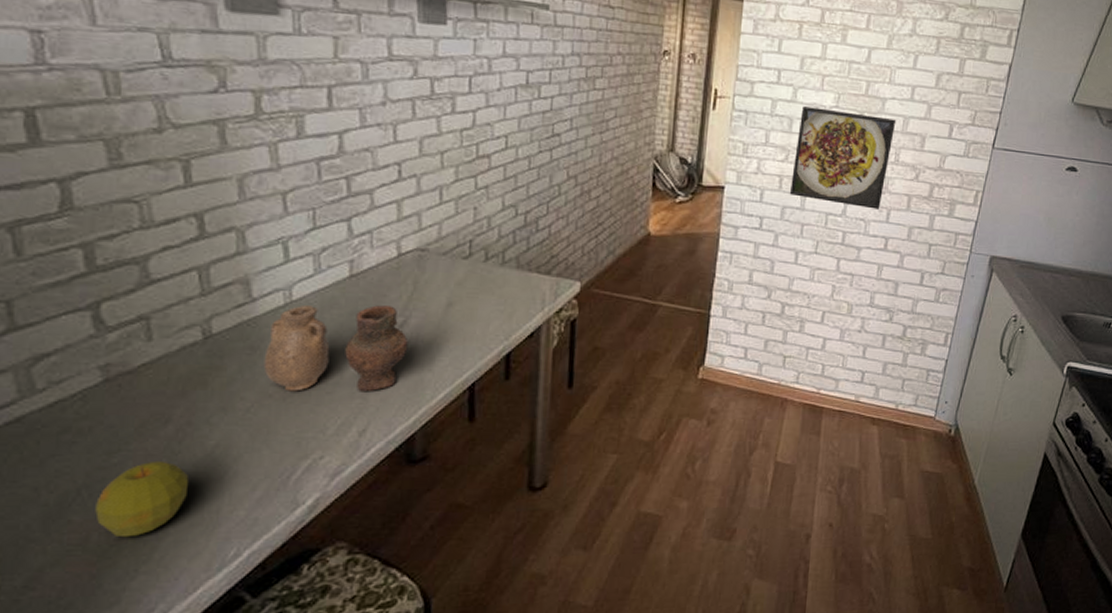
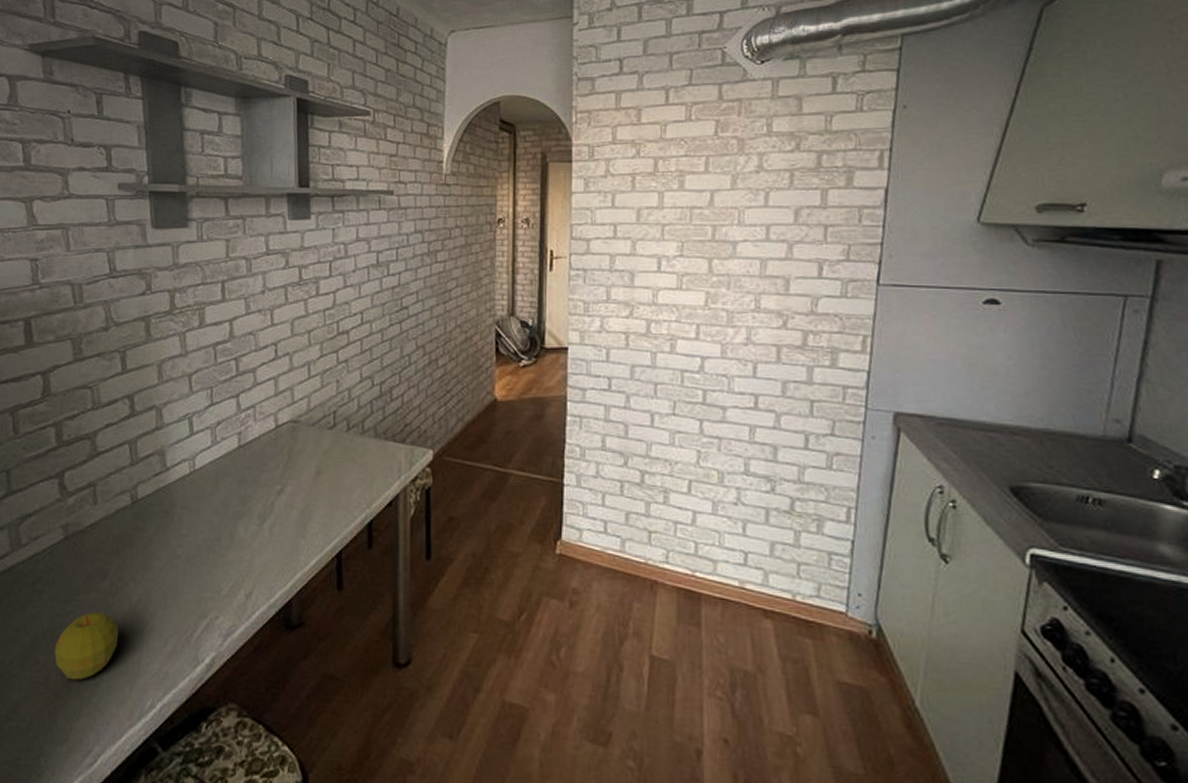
vase: present [263,304,409,392] -> none [174,473,285,556]
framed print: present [789,106,896,209] -> none [637,259,752,363]

